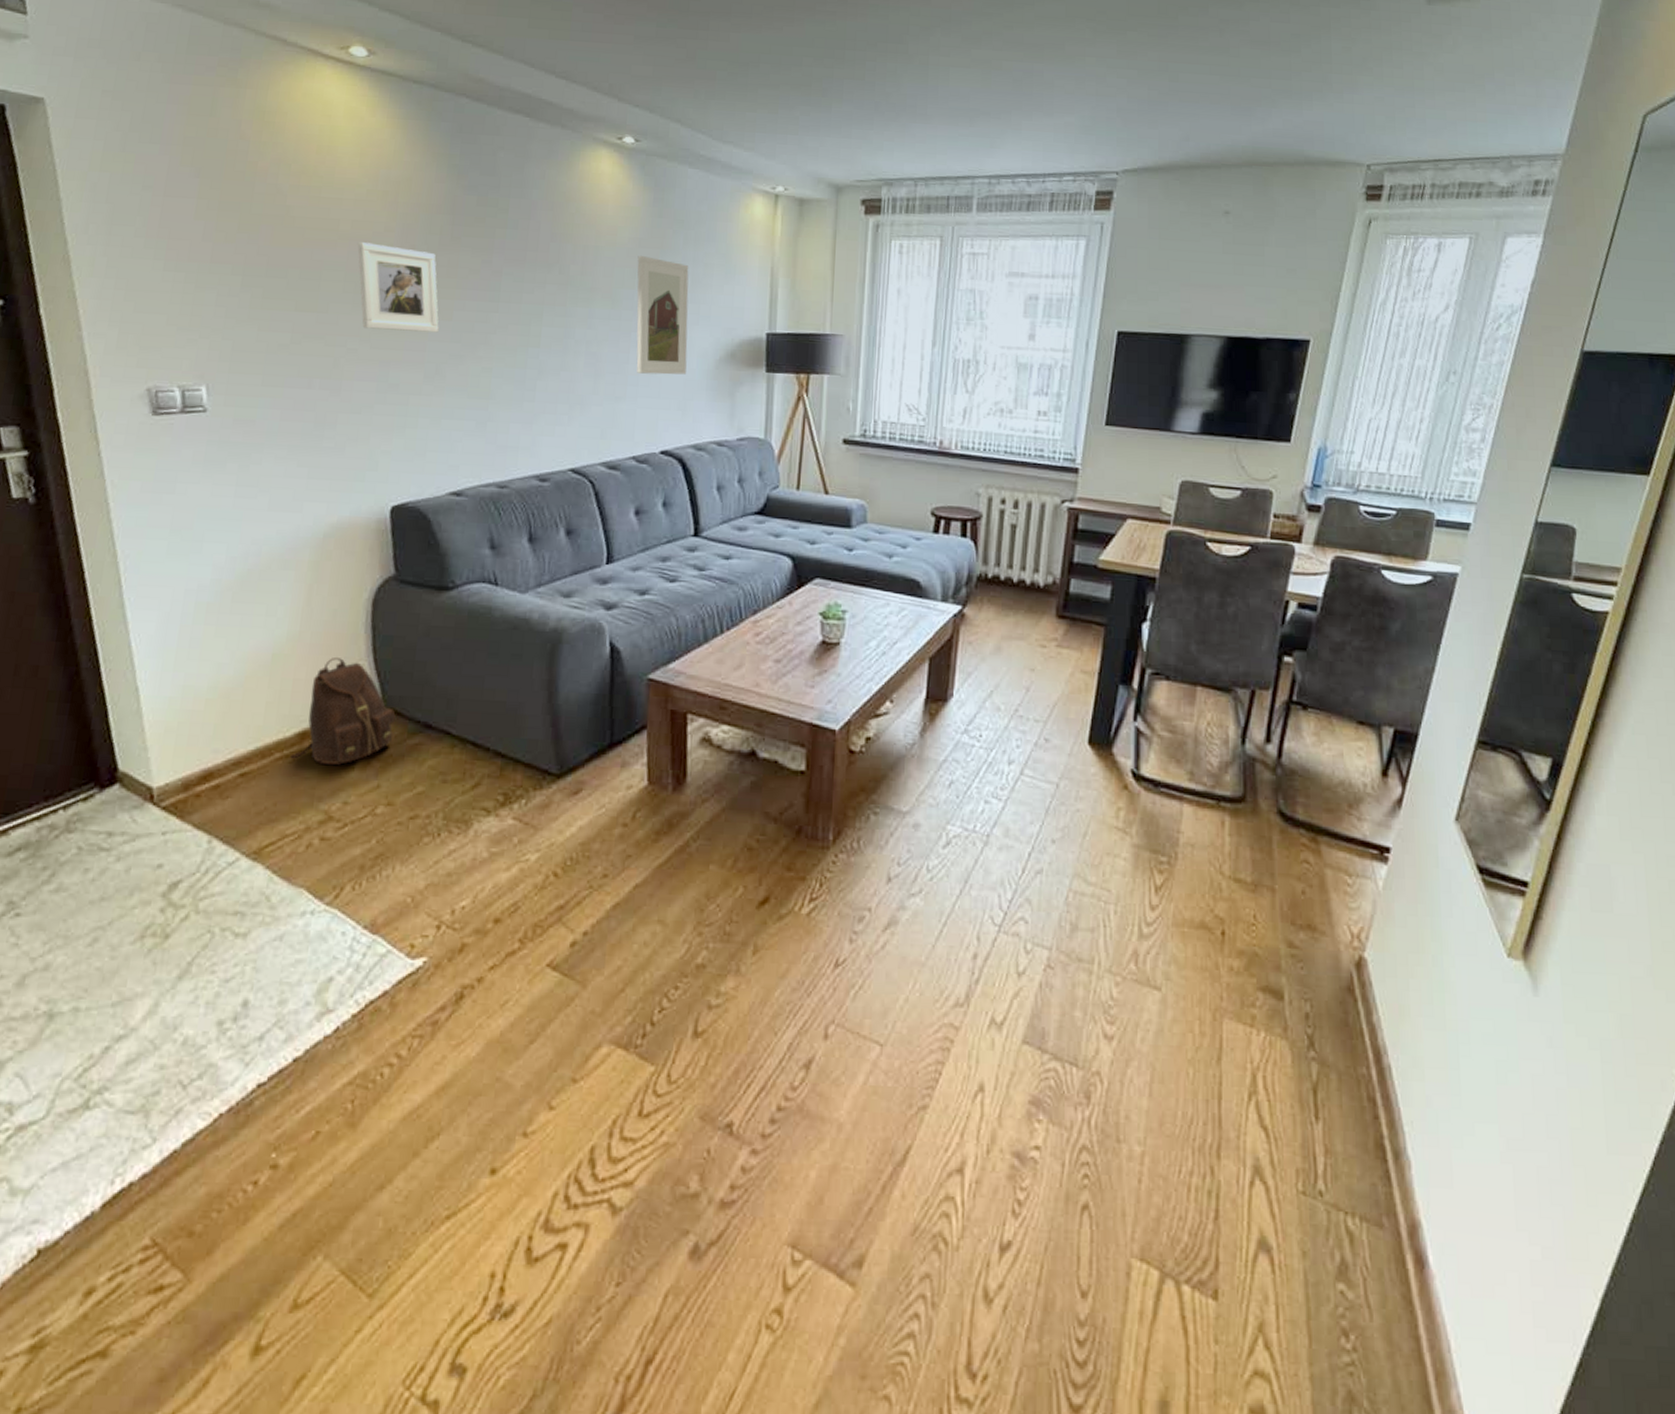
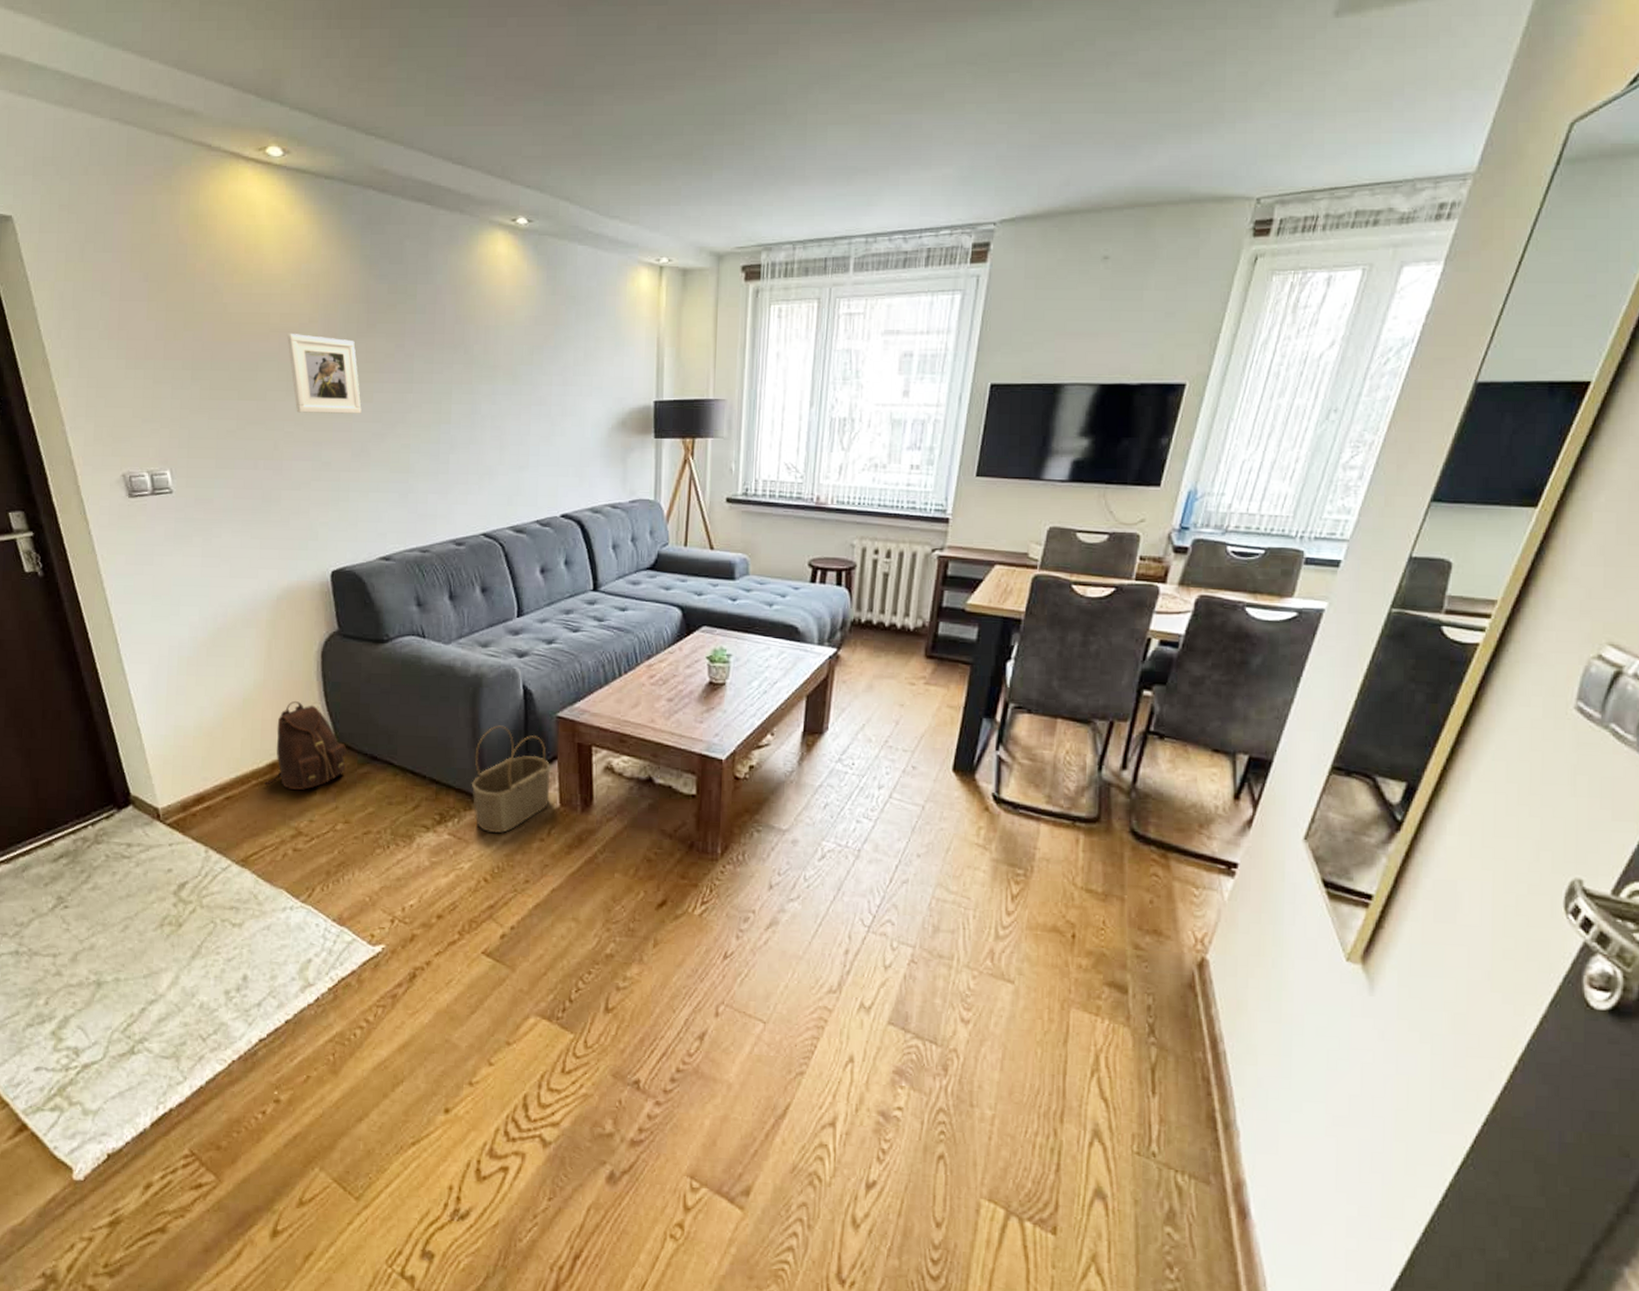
wicker basket: none [543,688,638,818] -> present [471,725,551,834]
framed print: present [636,256,689,375] -> none [534,333,582,444]

